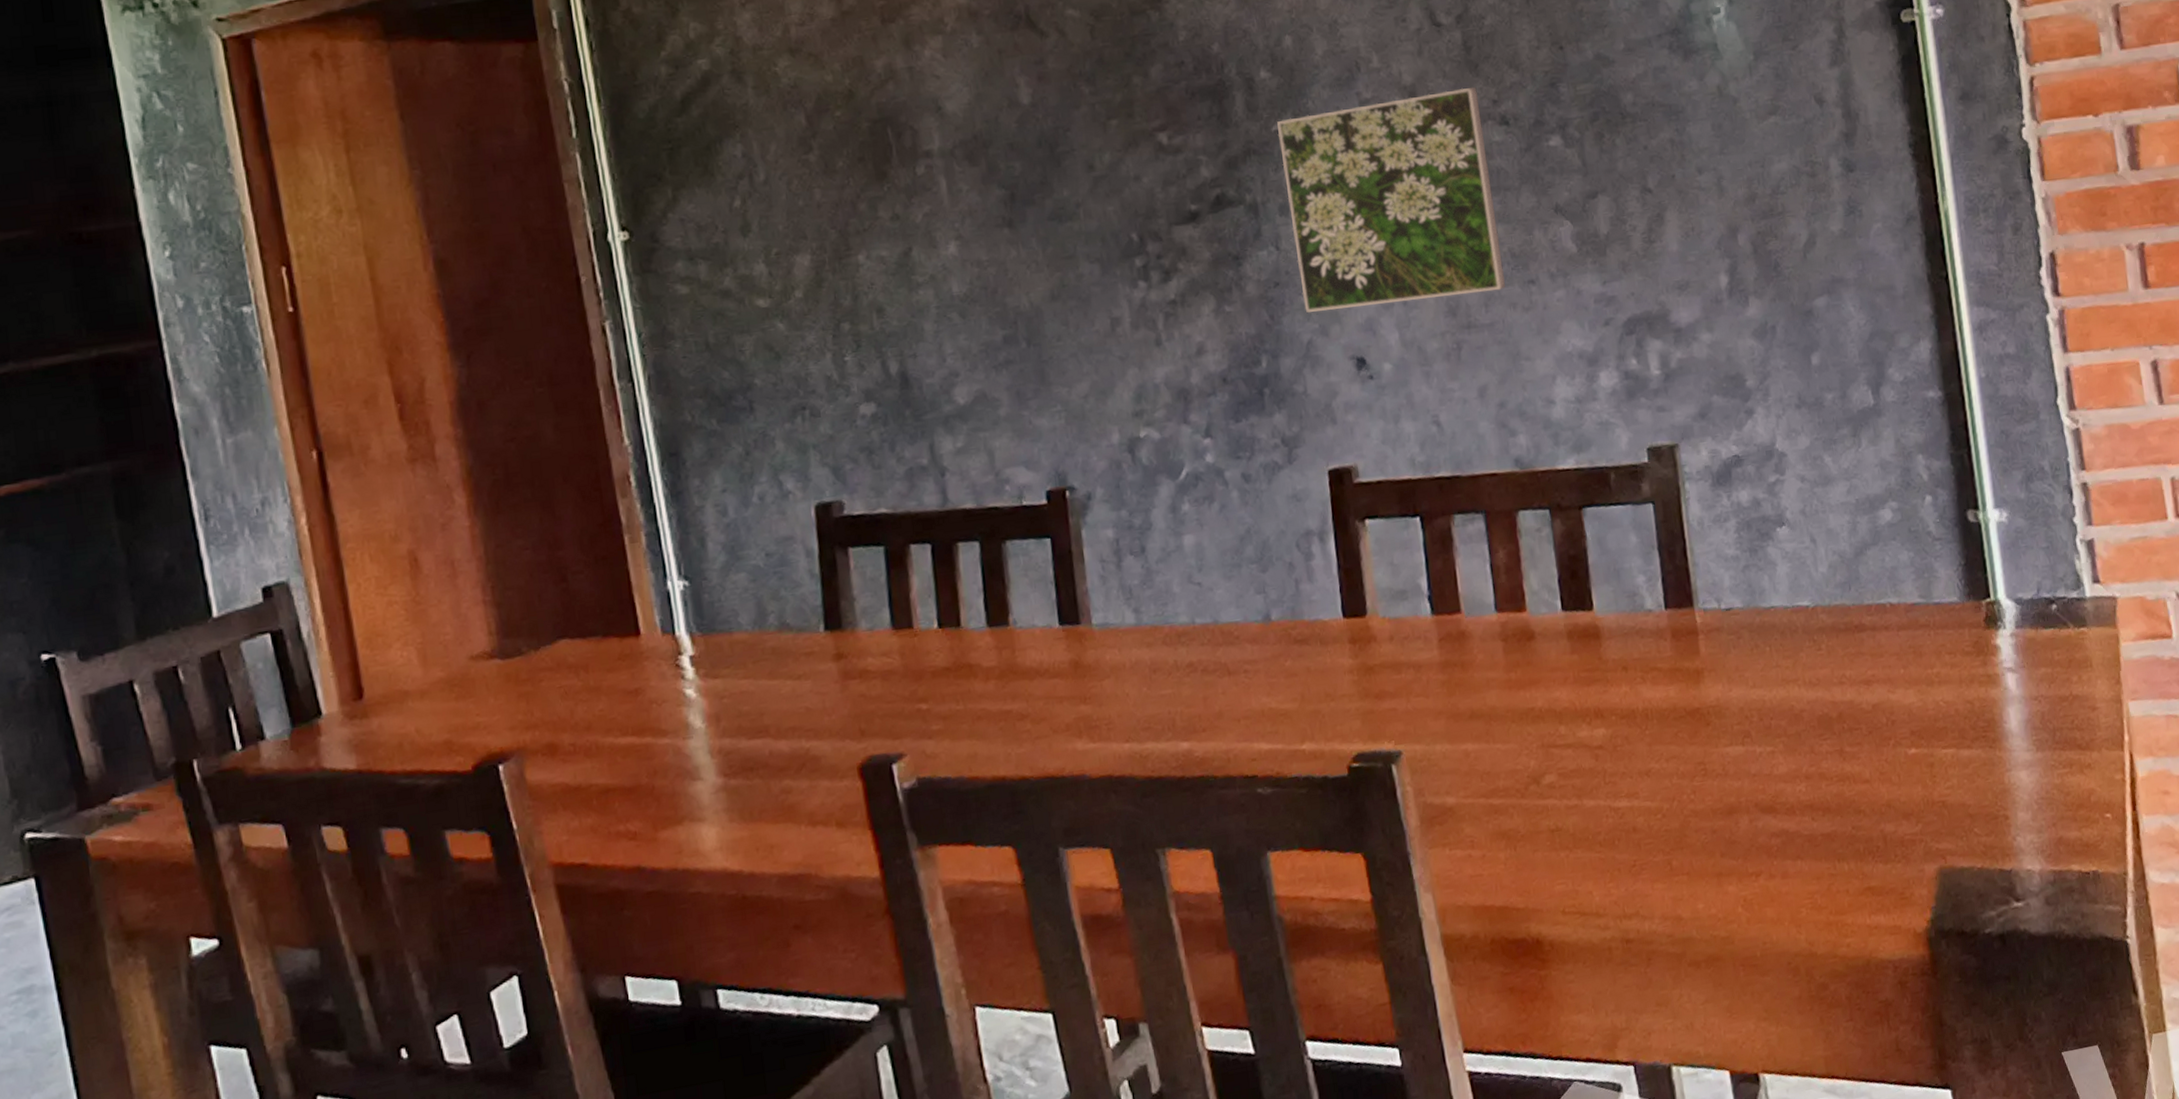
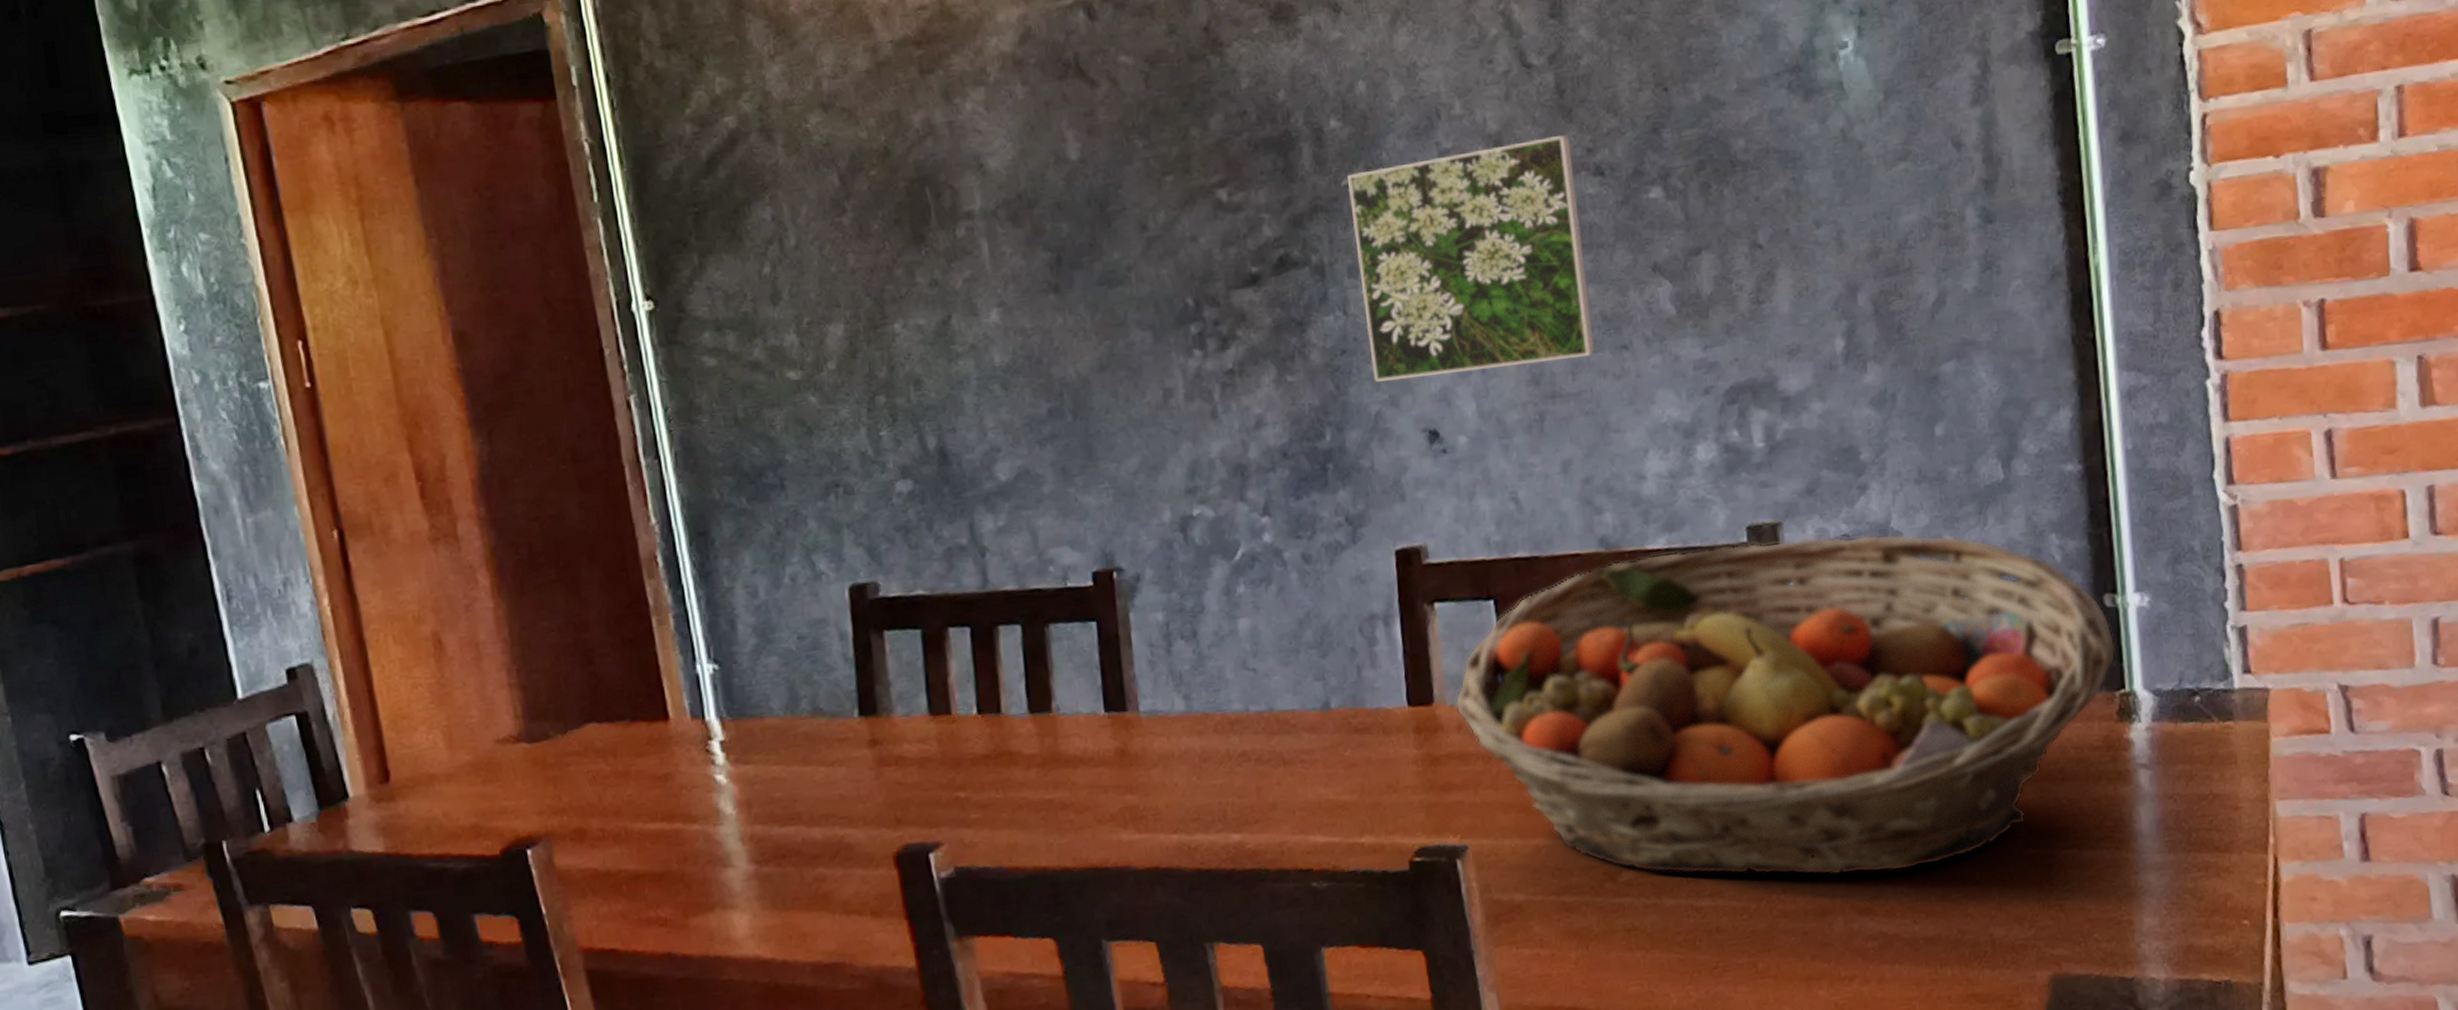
fruit basket: none [1386,455,1981,777] -> present [1455,534,2116,876]

